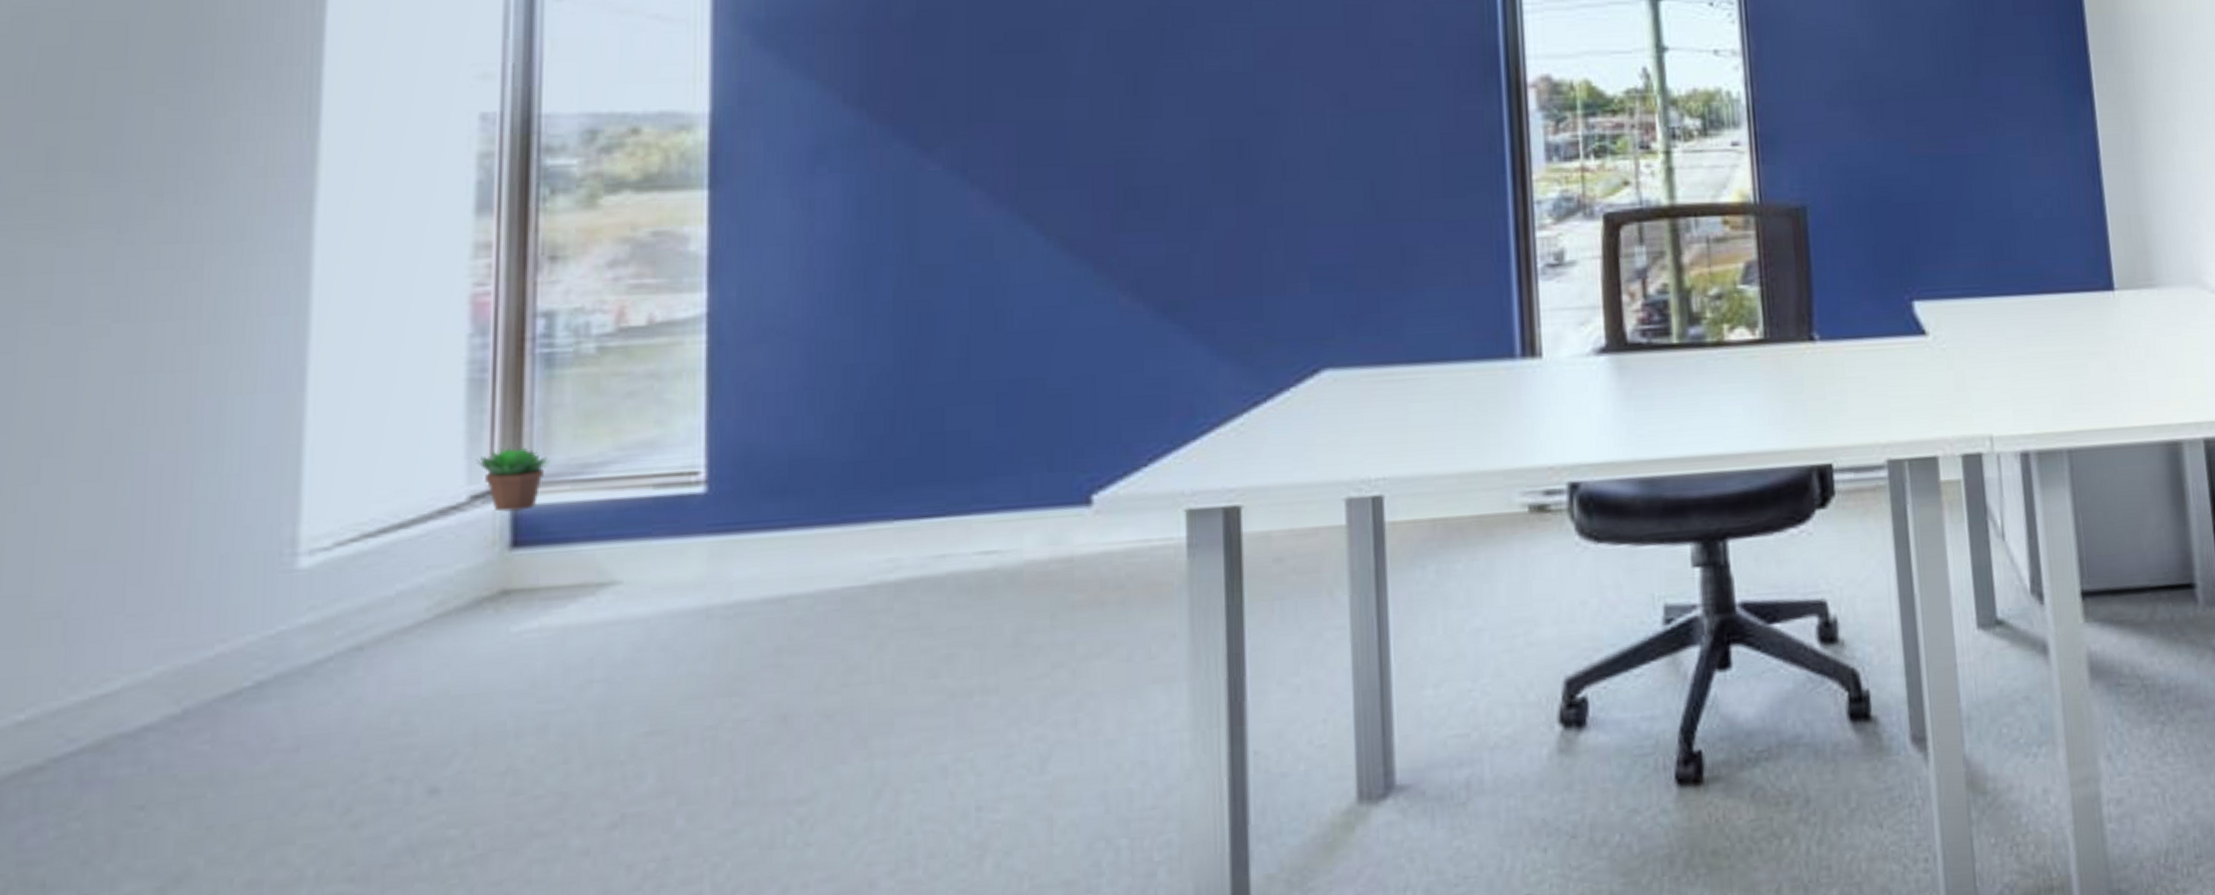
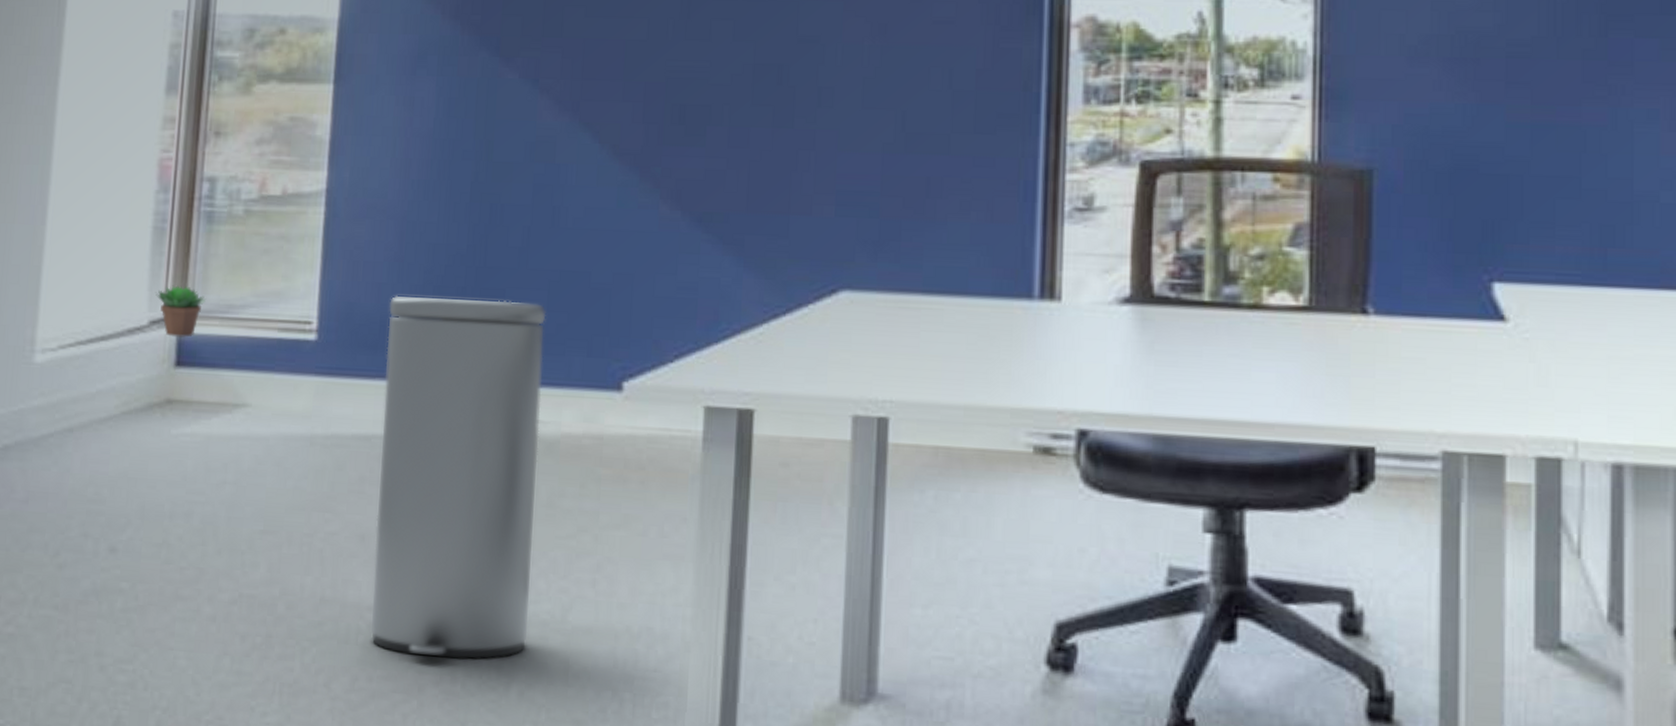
pedal bin: none [799,419,1001,847] -> present [370,295,547,660]

